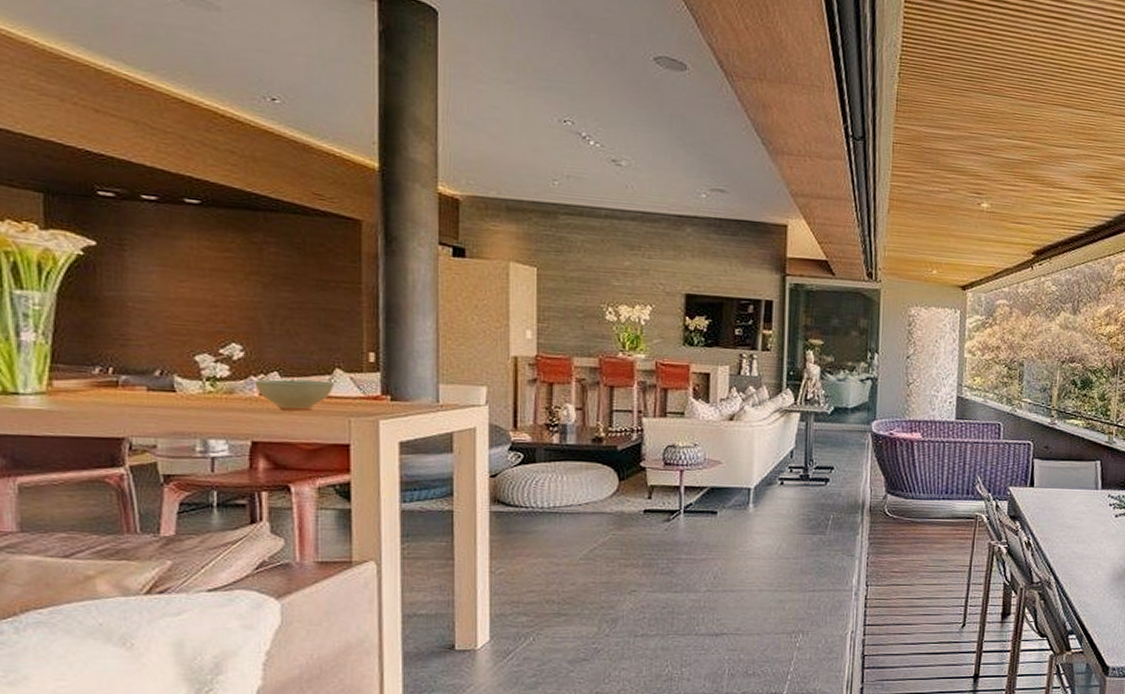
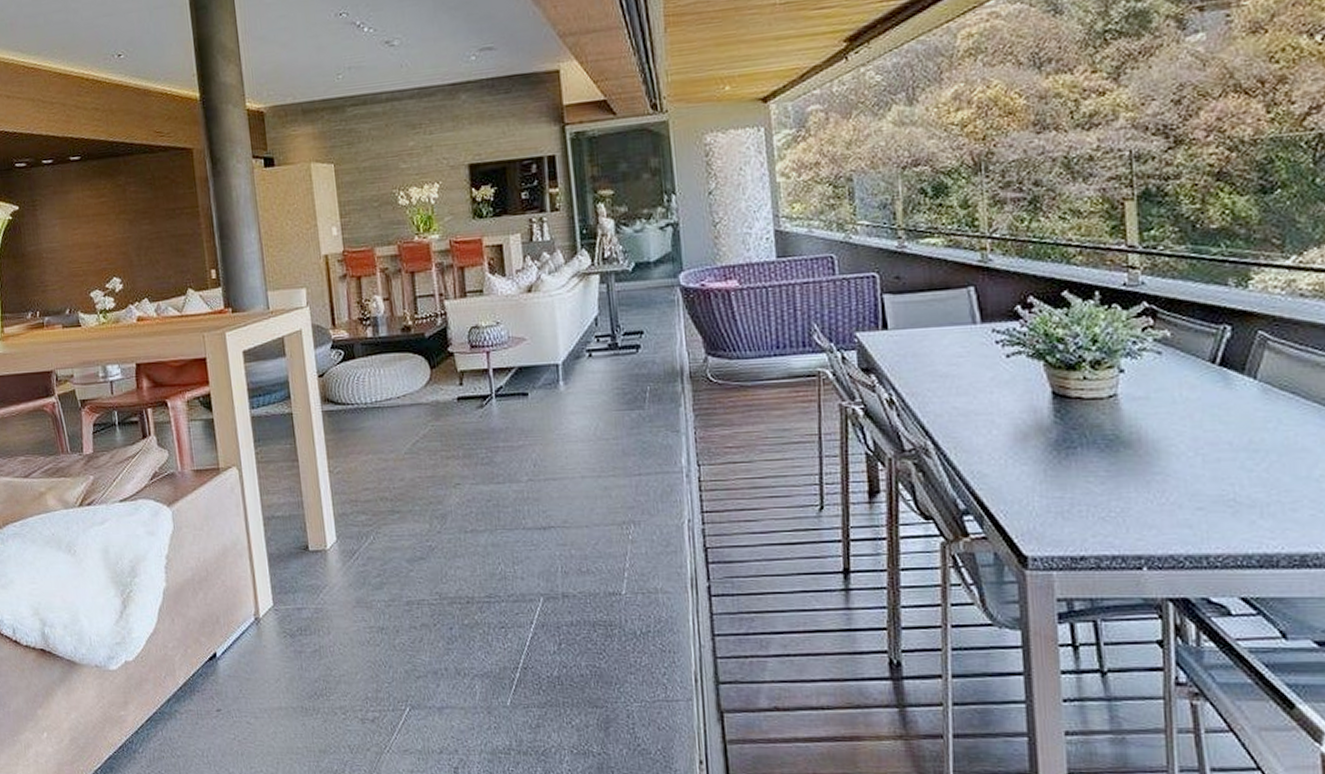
bowl: present [254,379,335,412] -> none [132,301,189,333]

